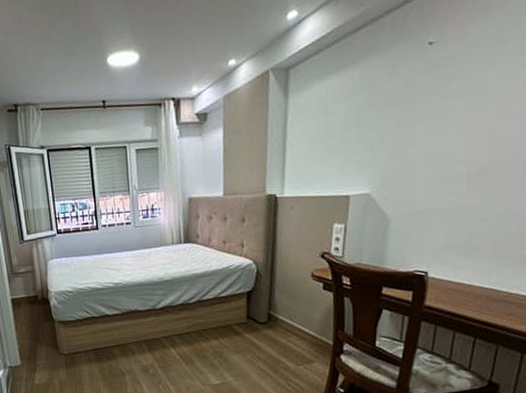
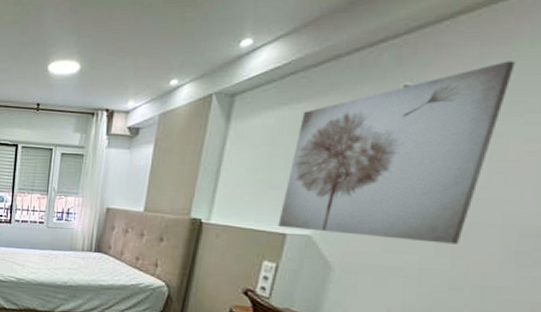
wall art: none [341,10,511,191] -> present [278,61,515,245]

